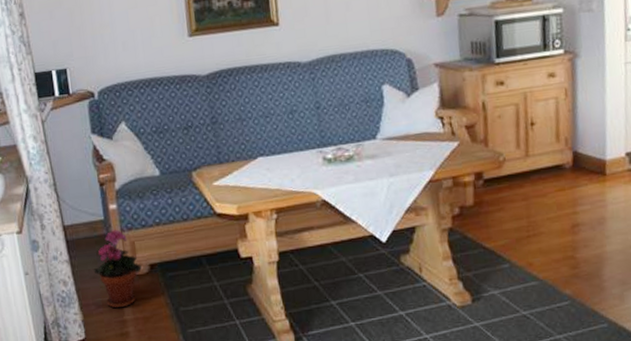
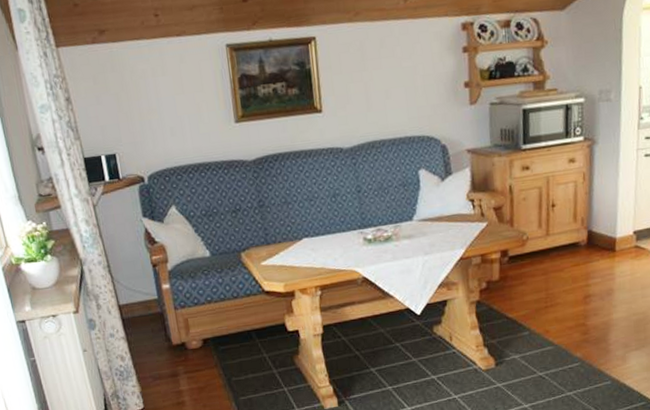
potted plant: present [93,229,142,309] -> none [149,307,195,380]

